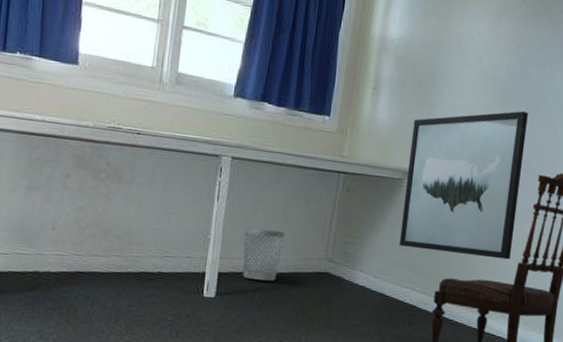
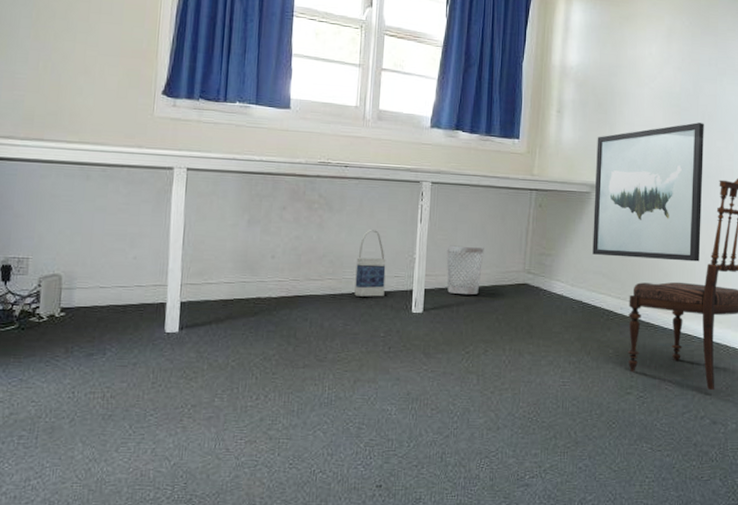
bag: none [142,205,178,278] -> present [354,230,386,297]

